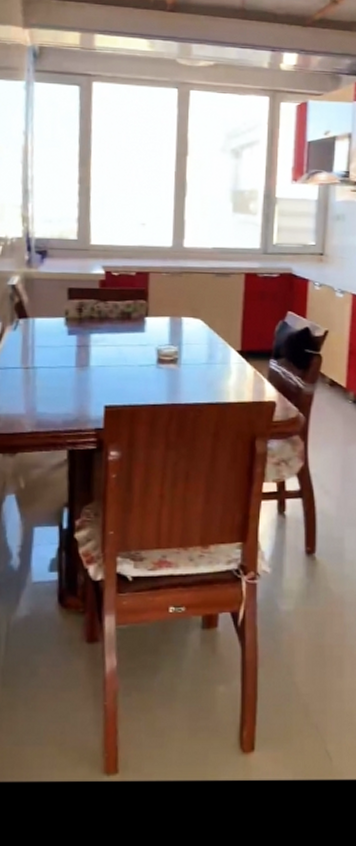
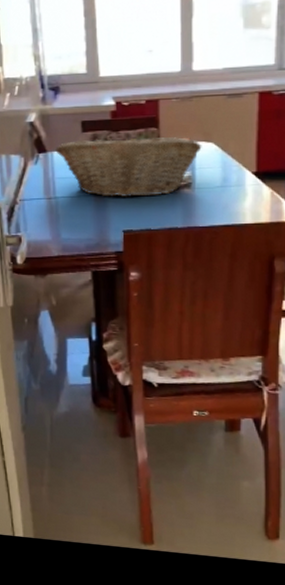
fruit basket: none [38,304,190,371] -> present [55,134,202,198]

